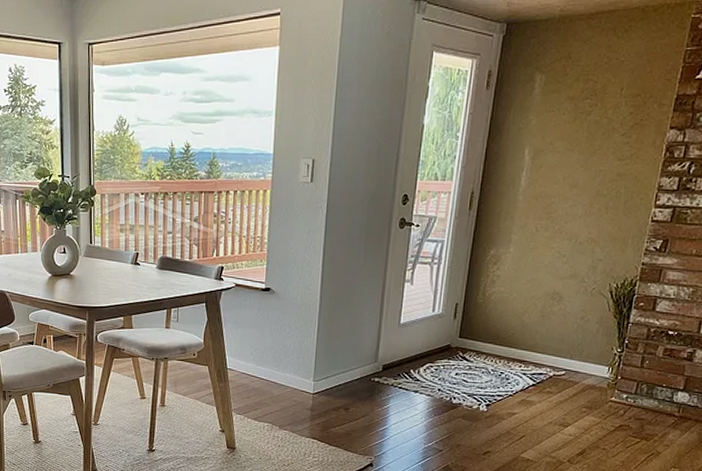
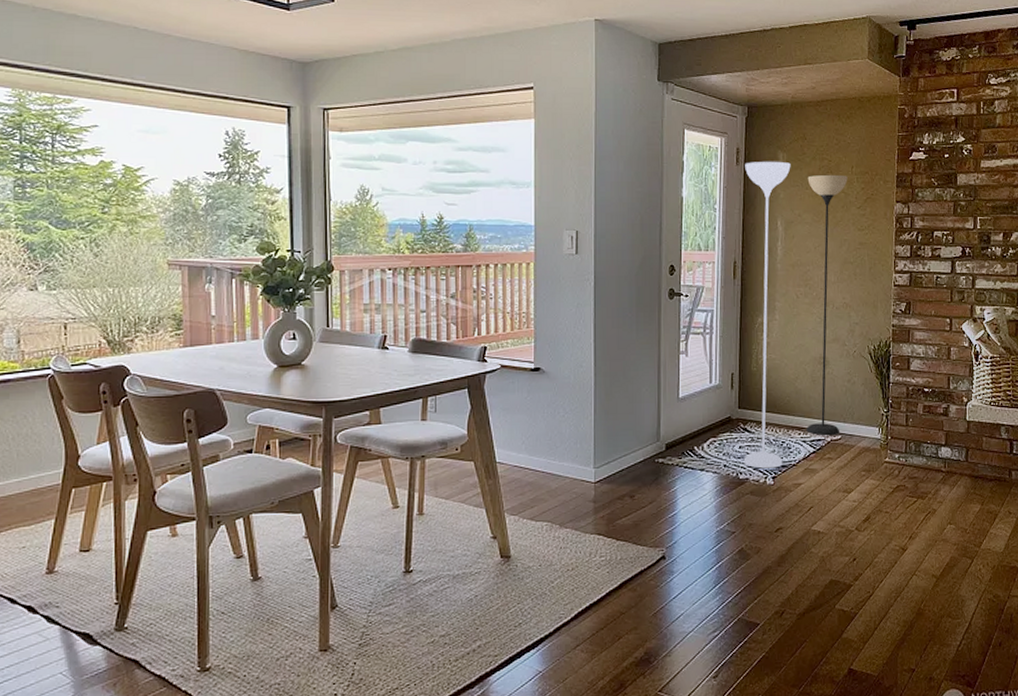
floor lamp: none [458,84,615,397] -> present [743,161,848,469]

